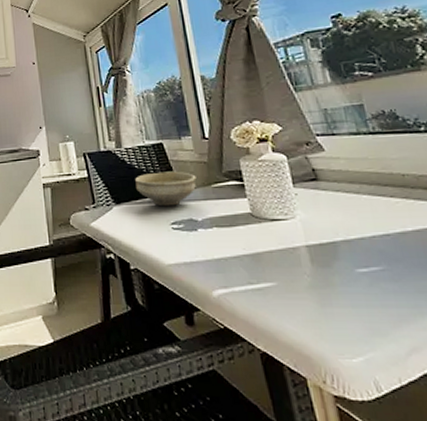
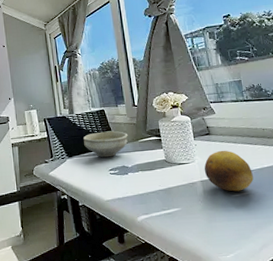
fruit: none [310,203,391,264] -> present [204,150,254,192]

